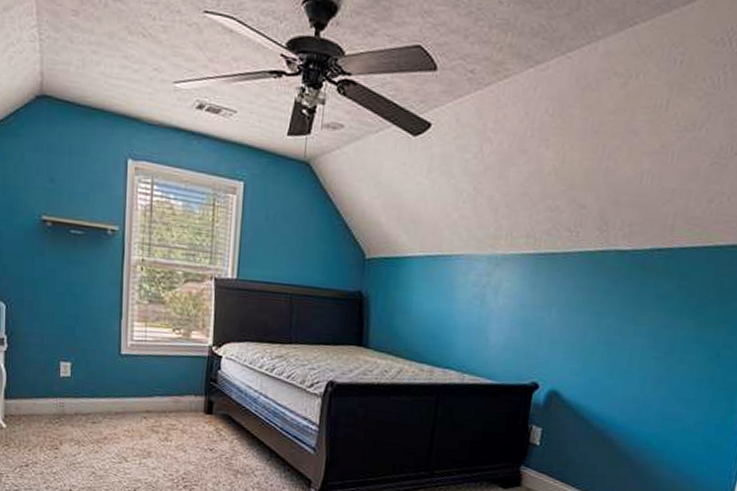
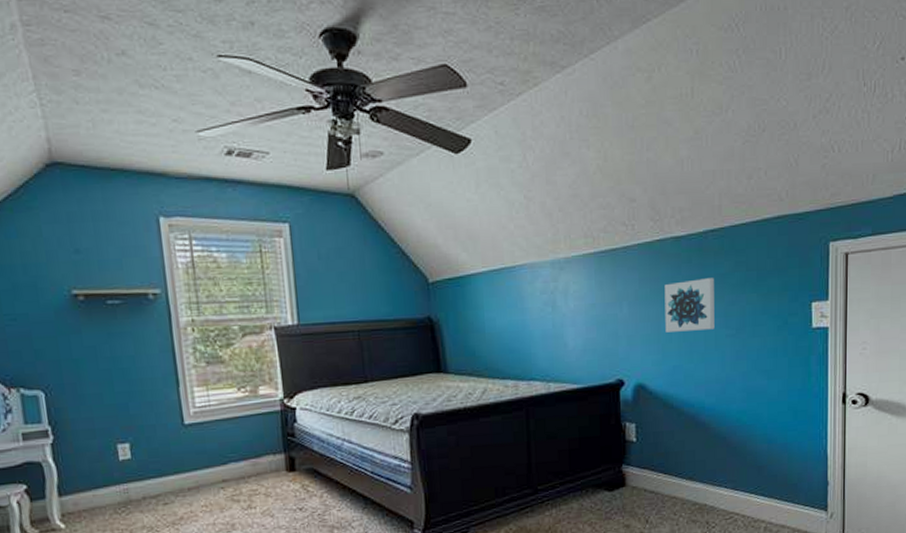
wall art: none [590,296,651,349] -> present [664,278,715,333]

